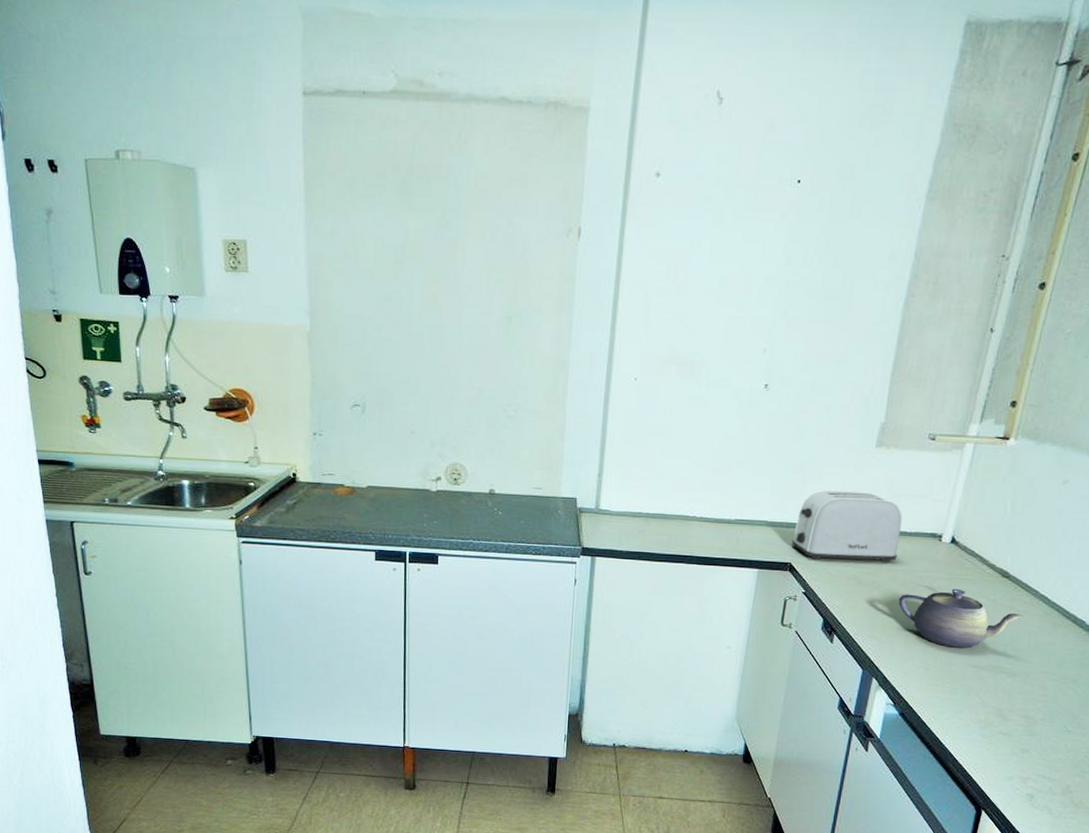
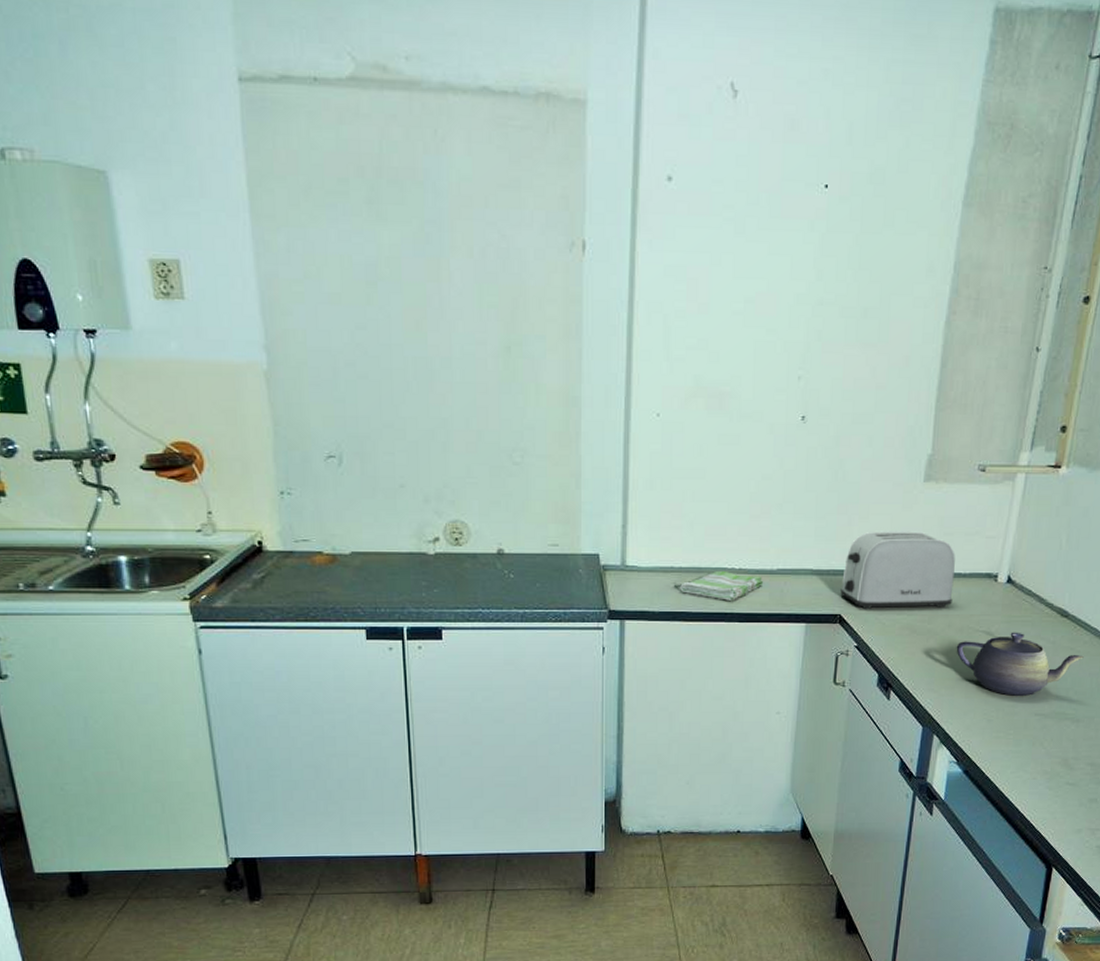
dish towel: none [646,518,722,545] -> present [680,571,764,601]

